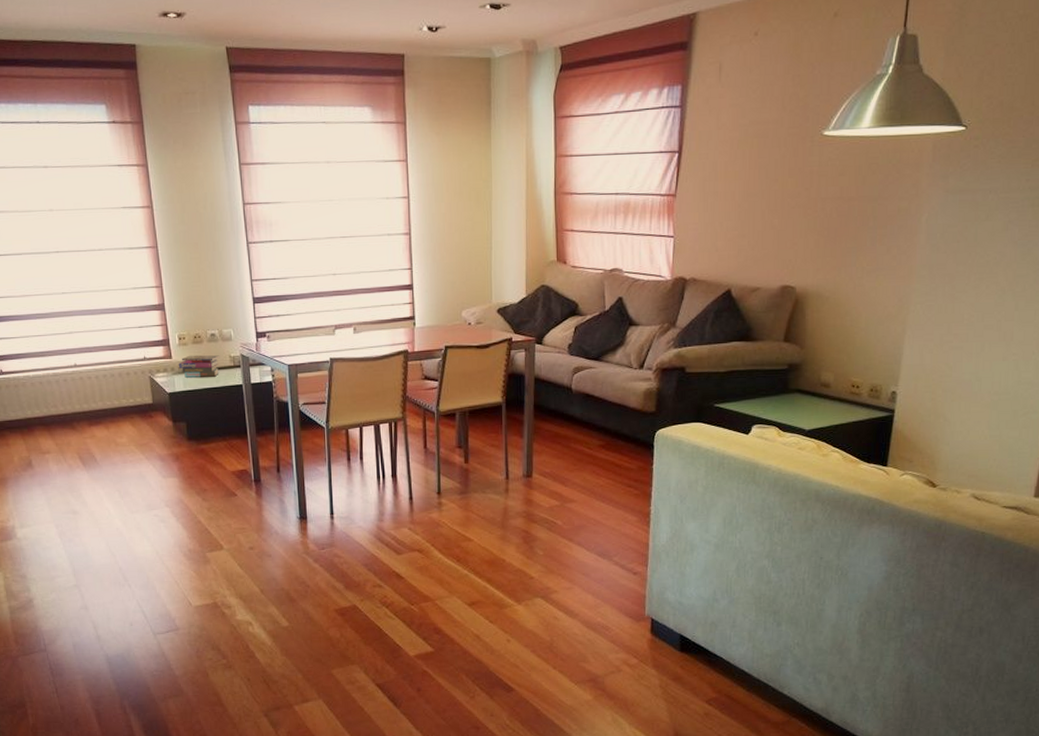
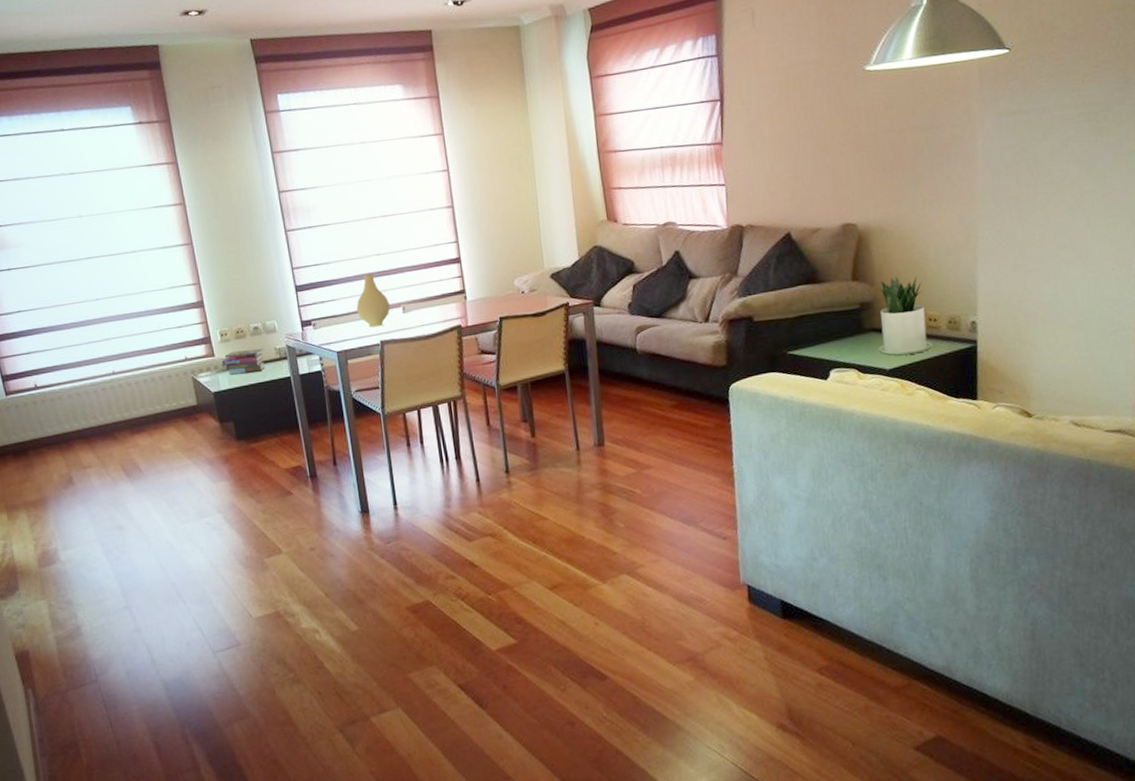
vase: none [309,292,342,345] -> present [356,273,391,328]
planter: none [800,341,852,418] -> present [878,276,932,356]

